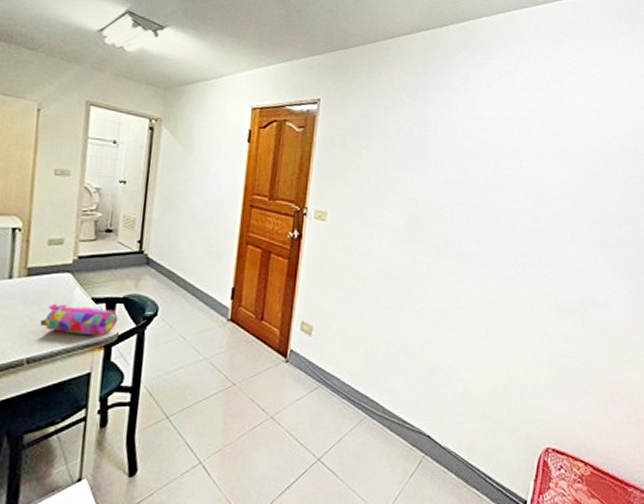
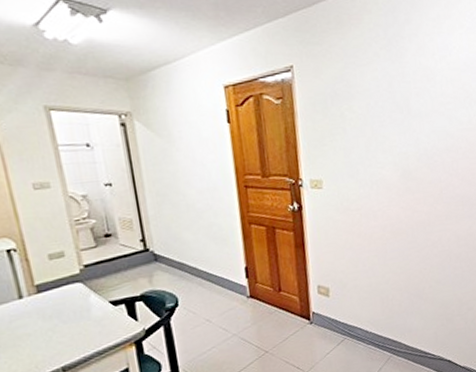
pencil case: present [39,303,119,336] -> none [64,308,142,339]

